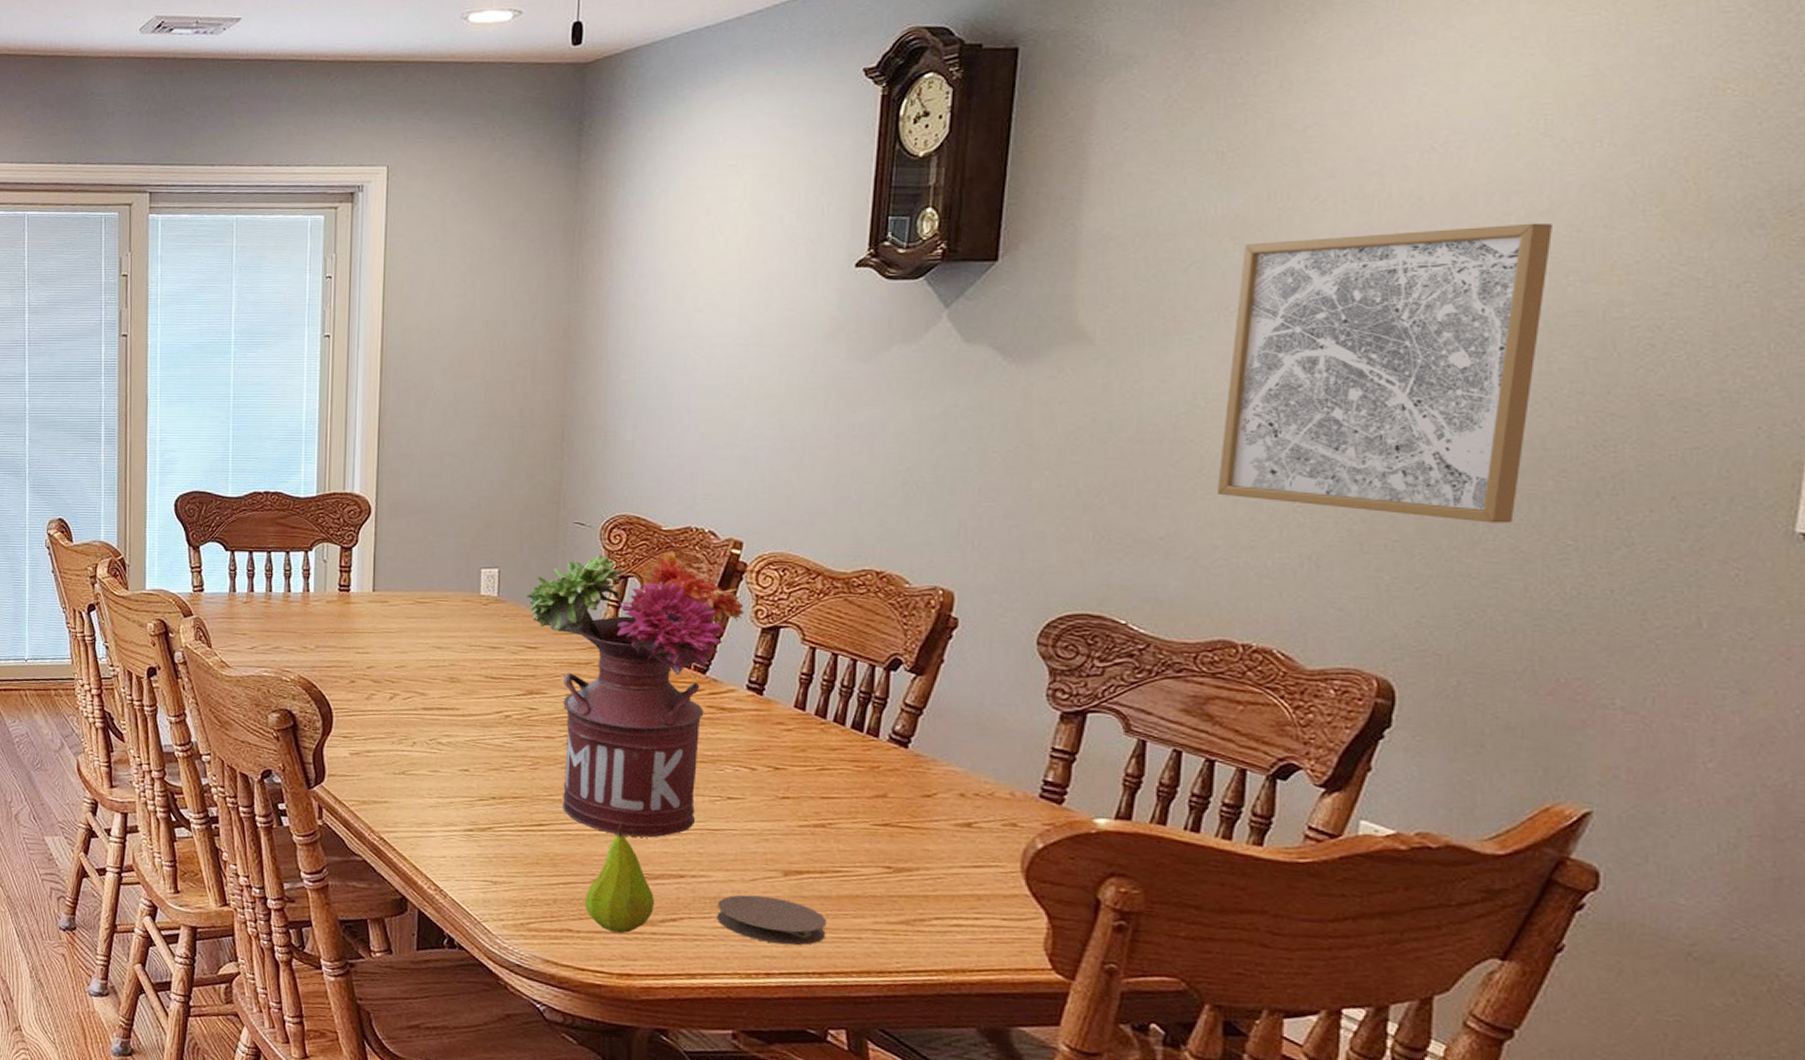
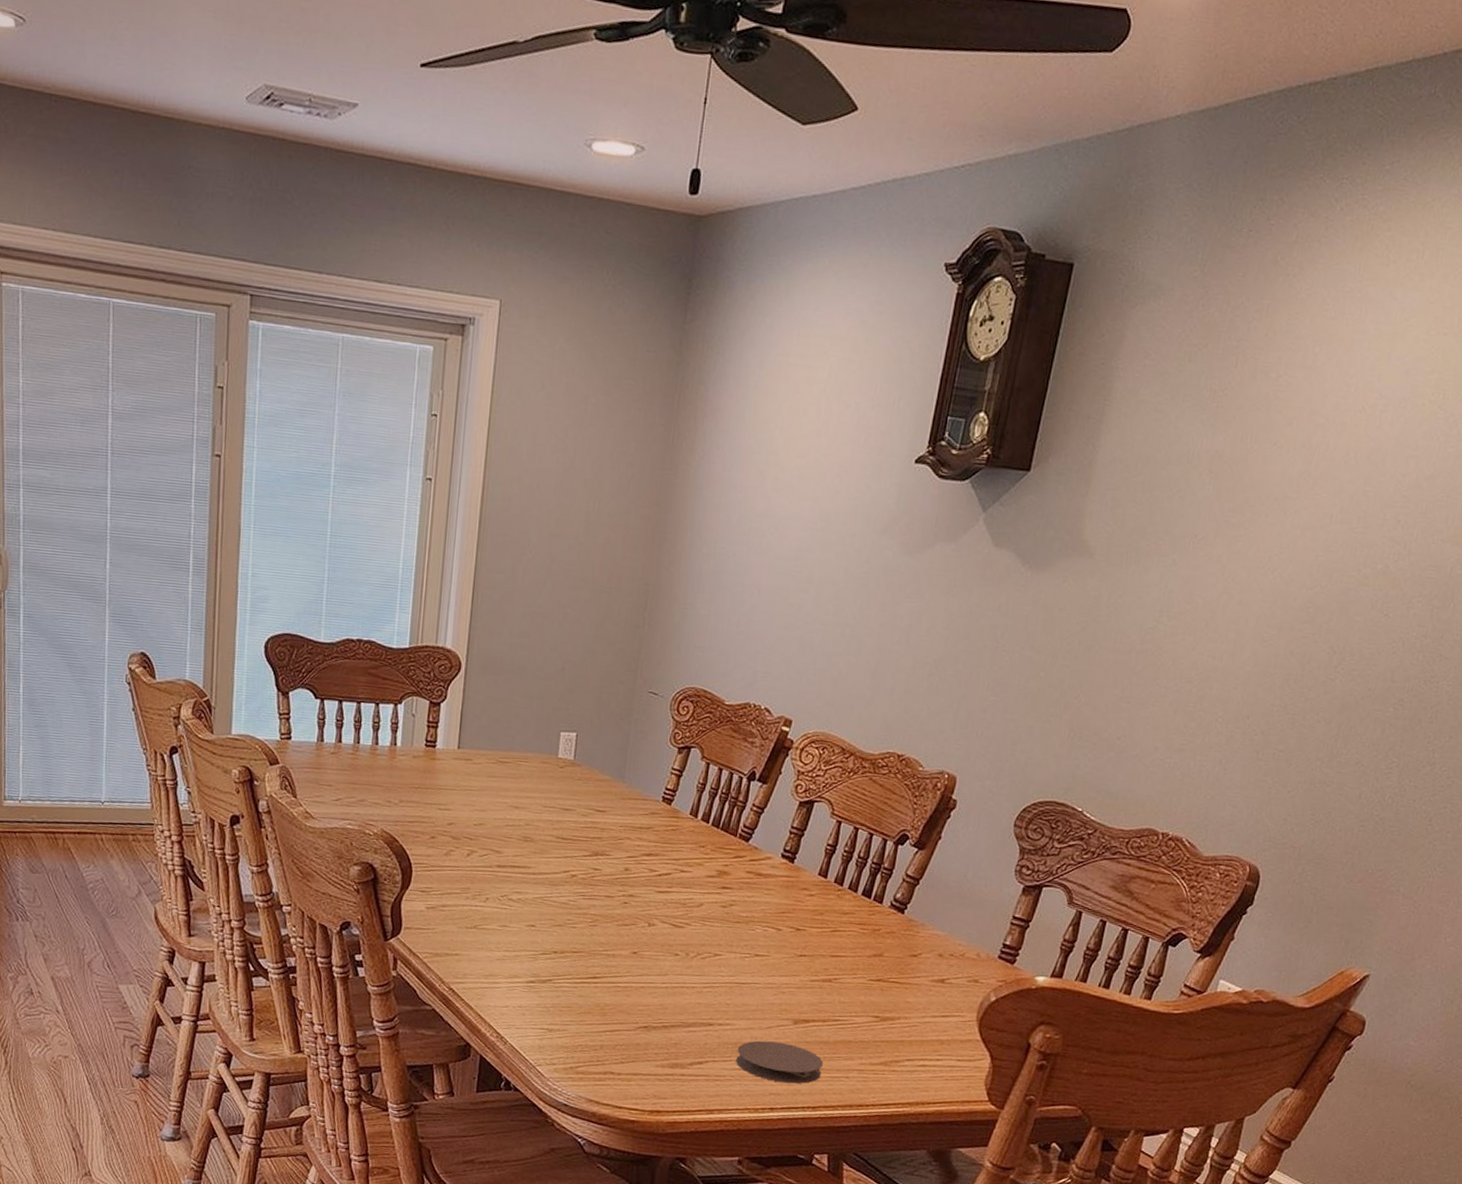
flower arrangement: present [527,552,744,838] -> none [600,724,787,990]
fruit: present [585,820,655,934] -> none [627,974,687,1076]
wall art: present [1218,223,1552,524] -> none [1164,478,1432,742]

